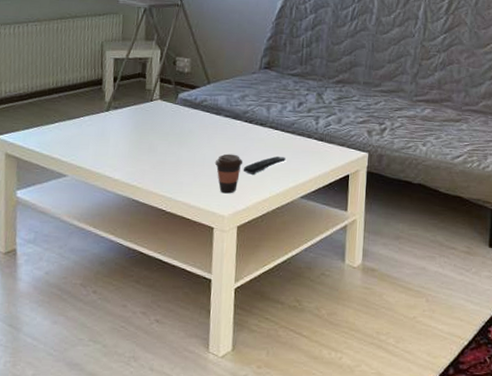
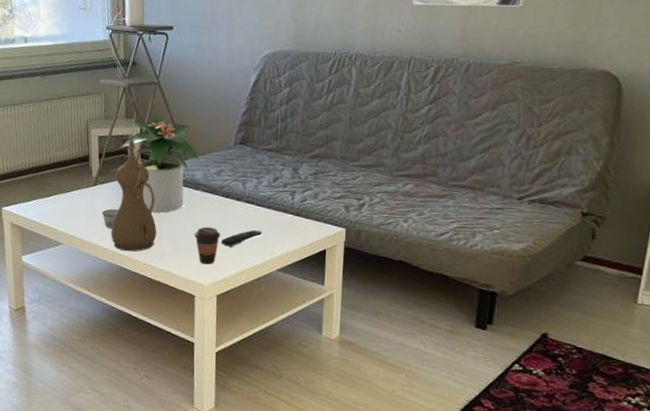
teapot: none [113,64,175,183] -> present [101,141,157,252]
potted plant: none [139,37,223,140] -> present [121,115,199,213]

